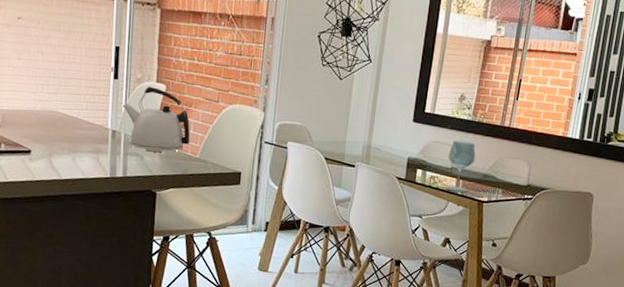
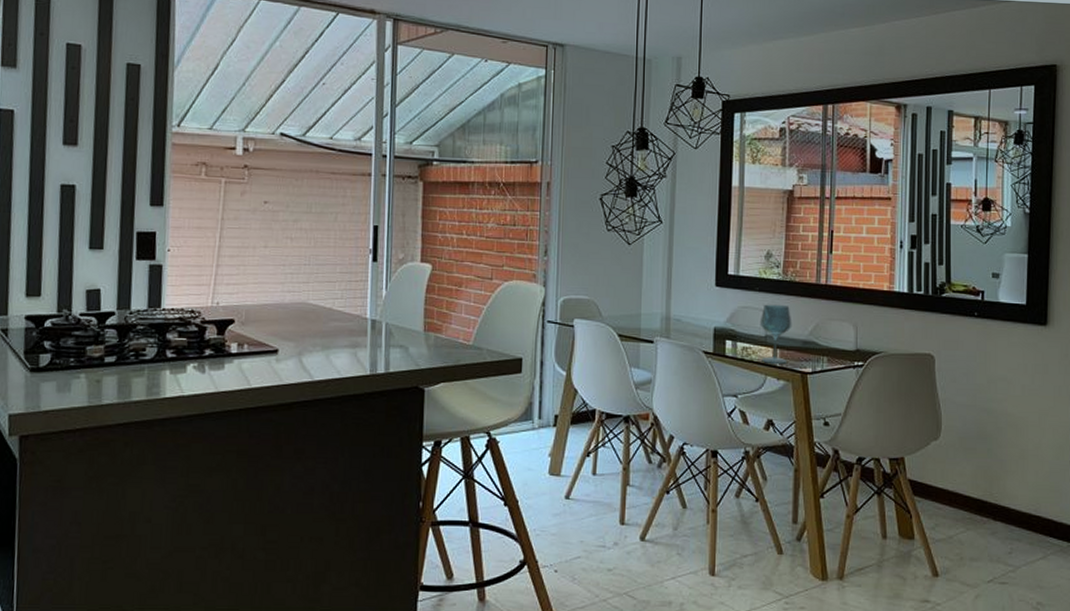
kettle: present [123,86,190,153] -> none [383,267,462,342]

